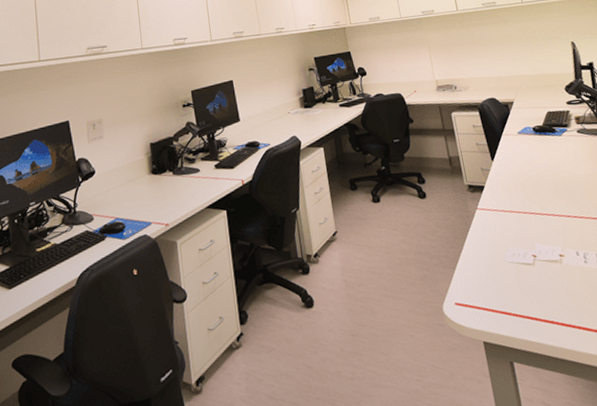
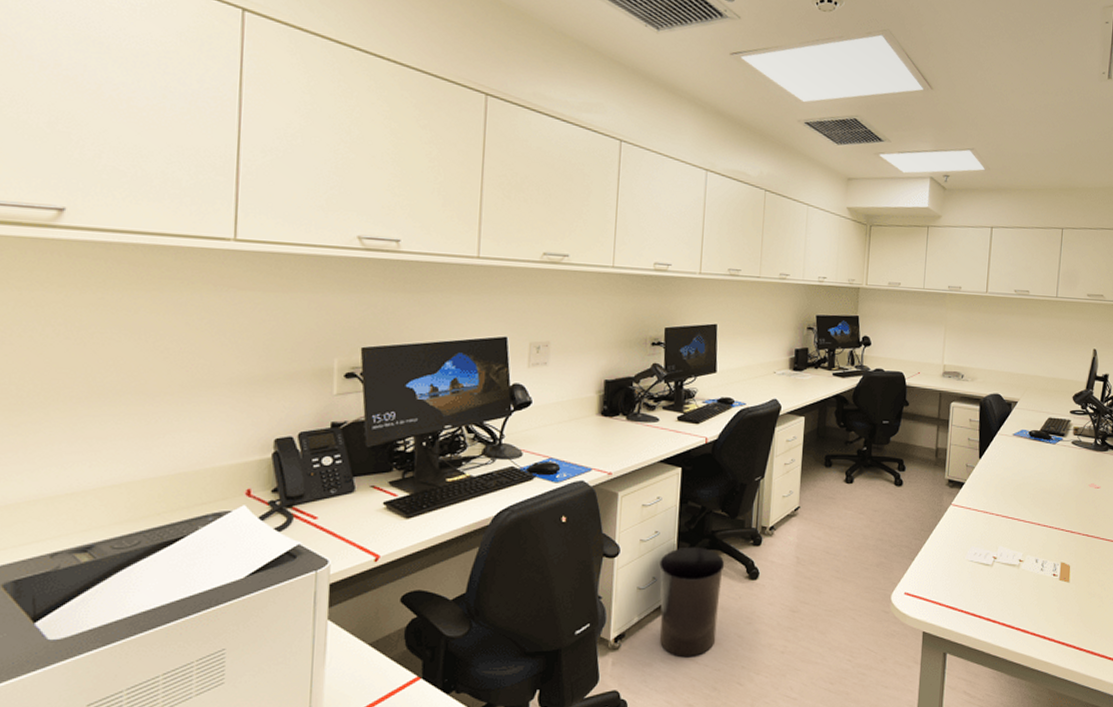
waste bin: none [223,282,287,395] -> present [659,547,725,658]

